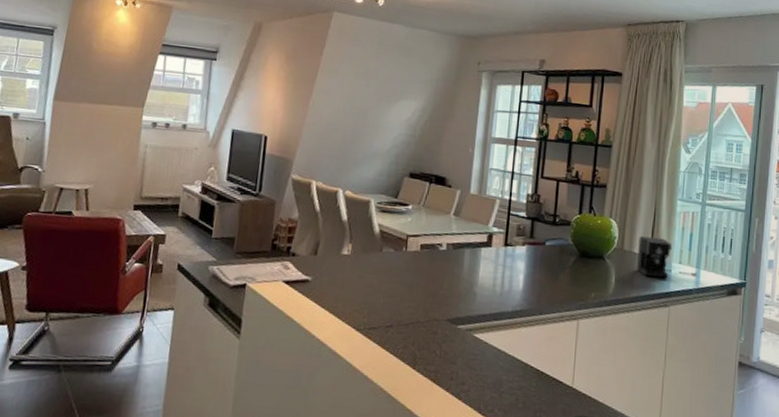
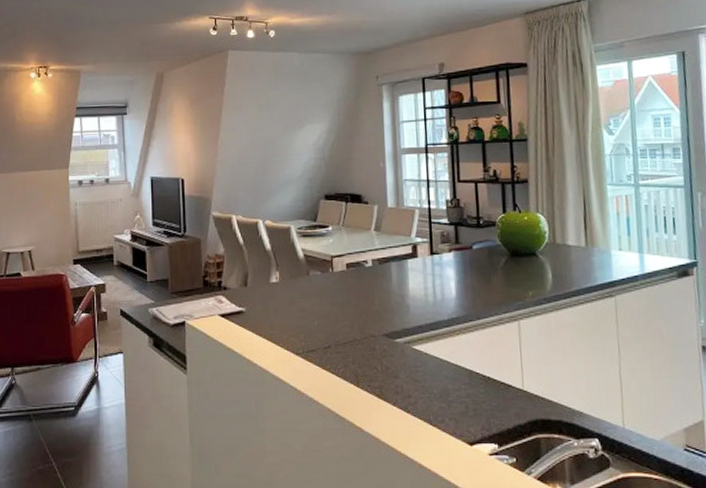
coffee maker: present [636,236,697,279] -> none [571,227,641,268]

